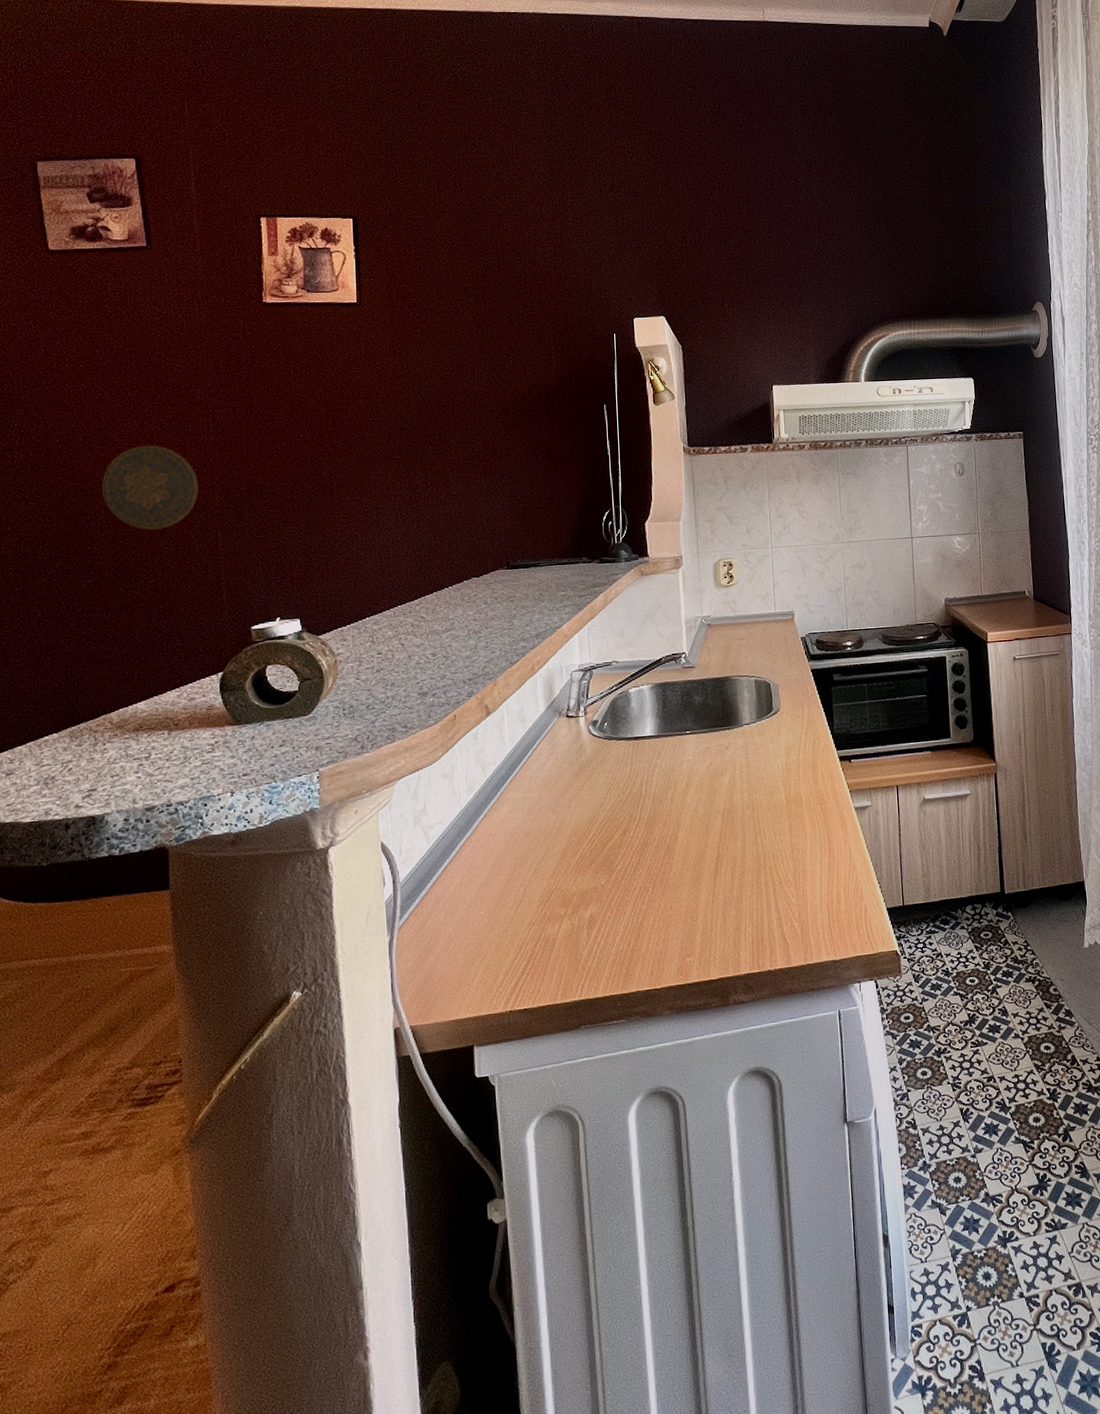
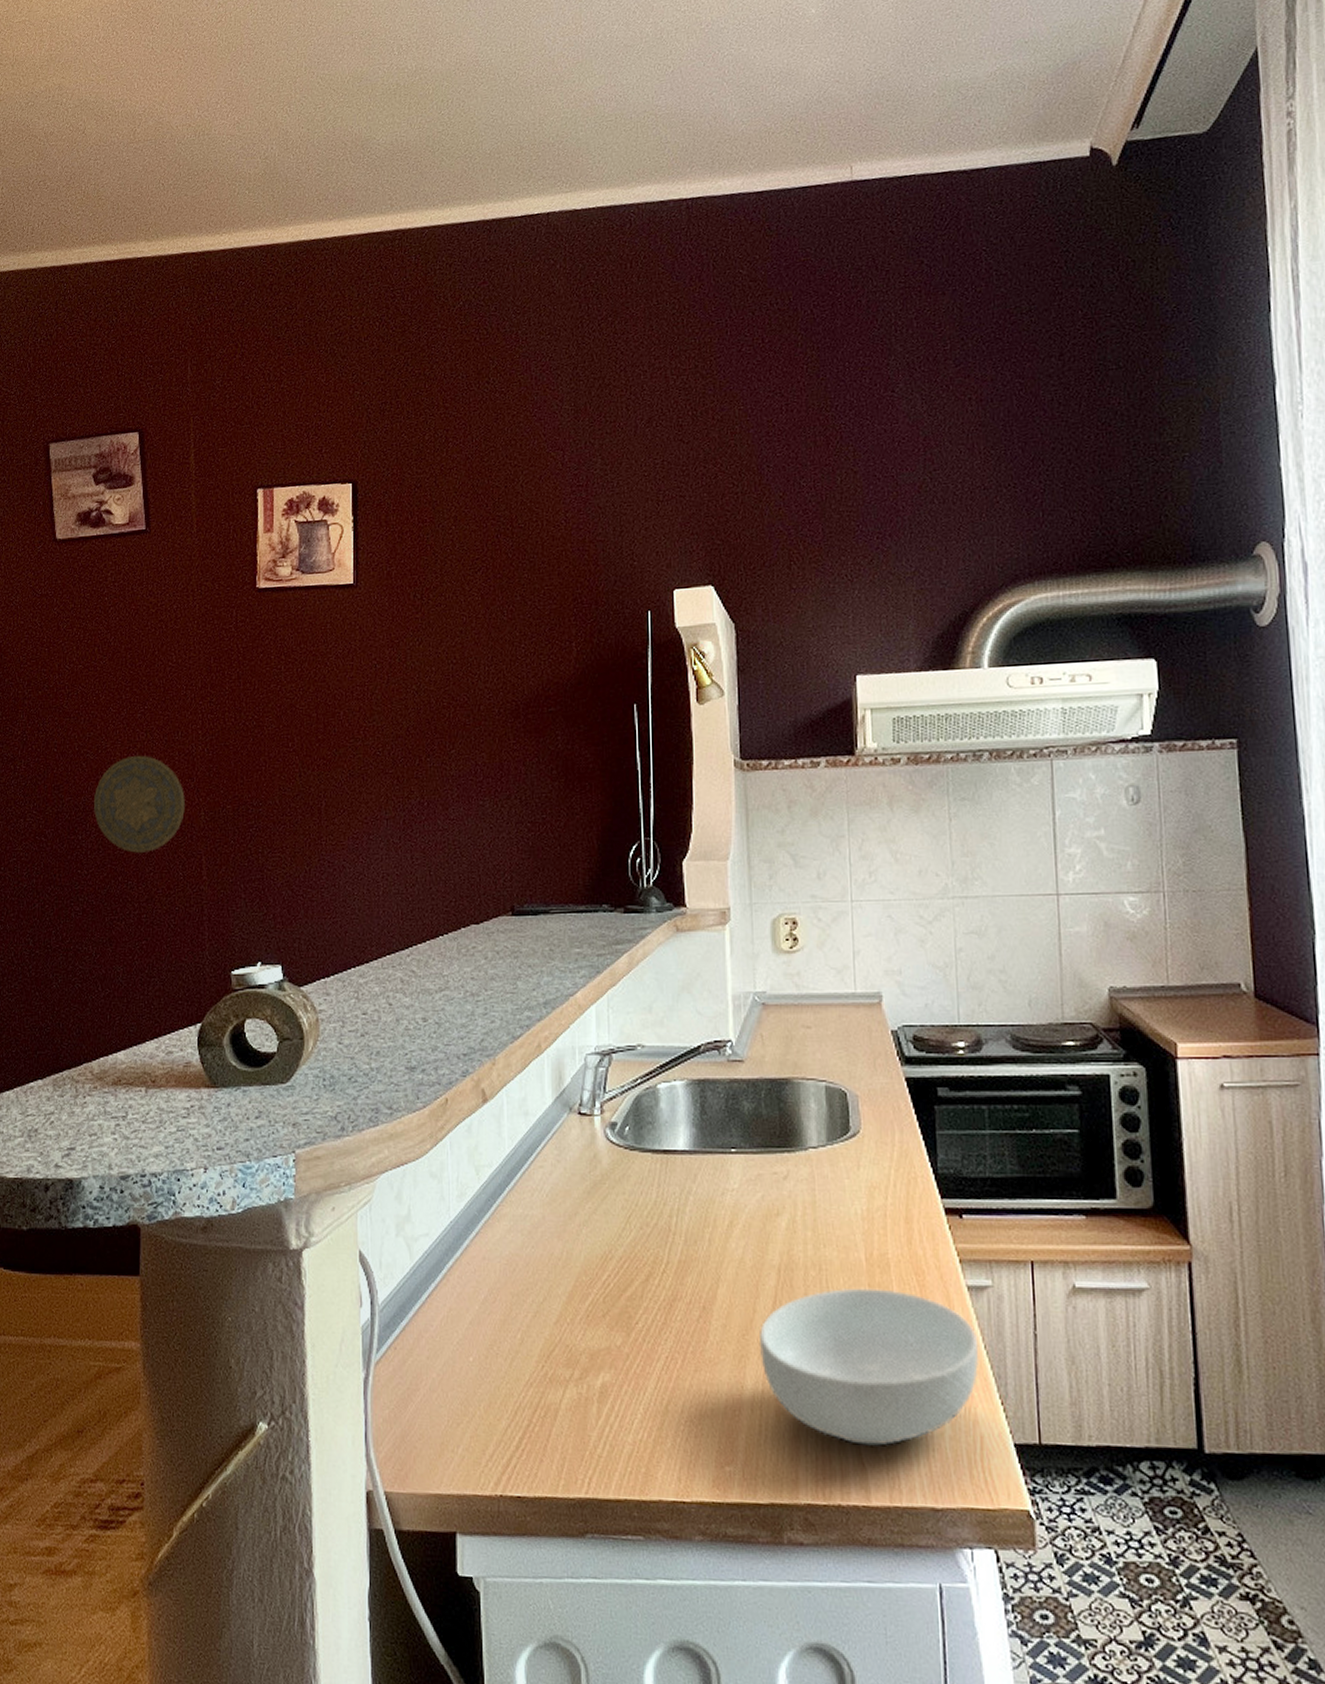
cereal bowl: none [710,817,864,927] -> present [760,1288,980,1446]

